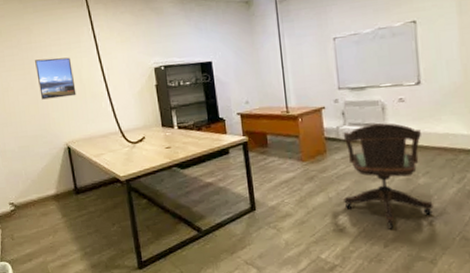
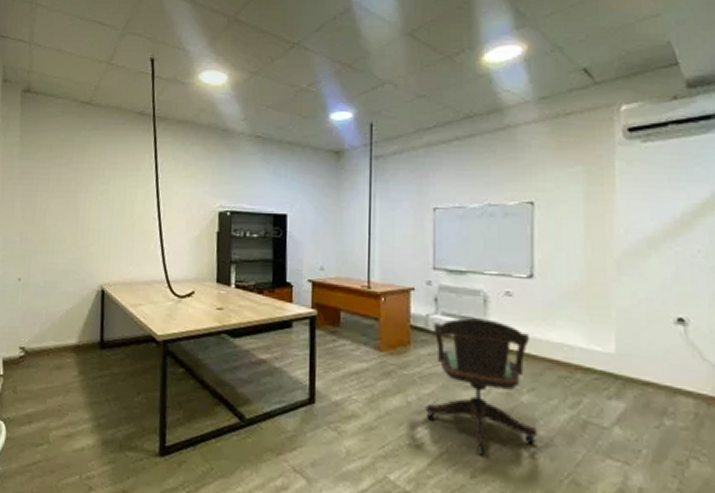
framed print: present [35,57,77,100] -> none [81,183,125,231]

